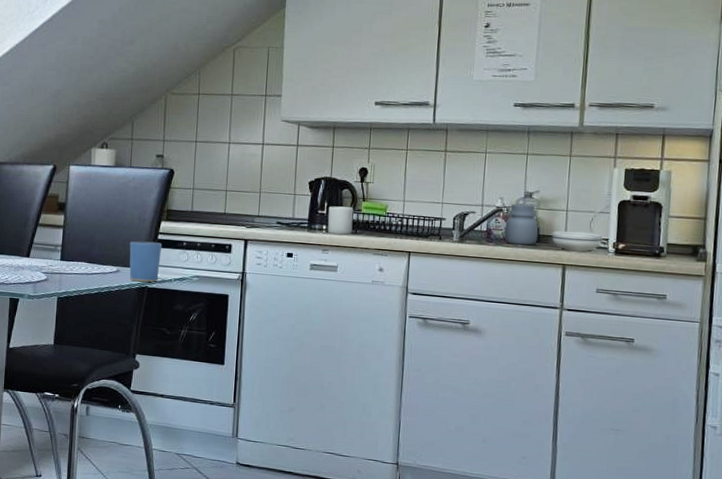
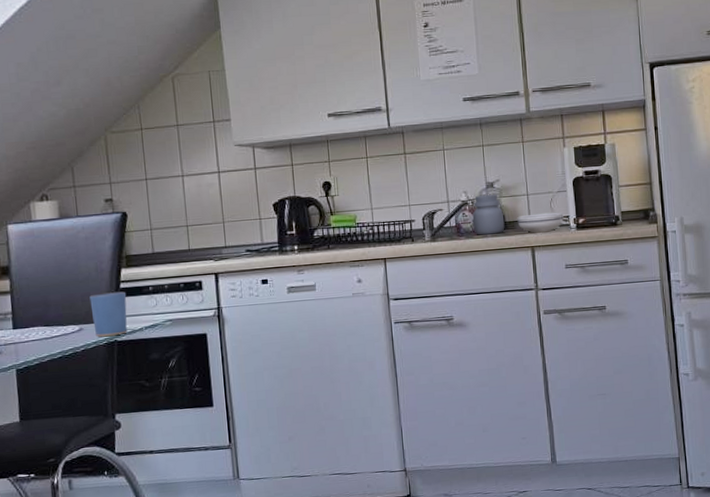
mug: present [327,206,354,235] -> none [297,223,325,254]

